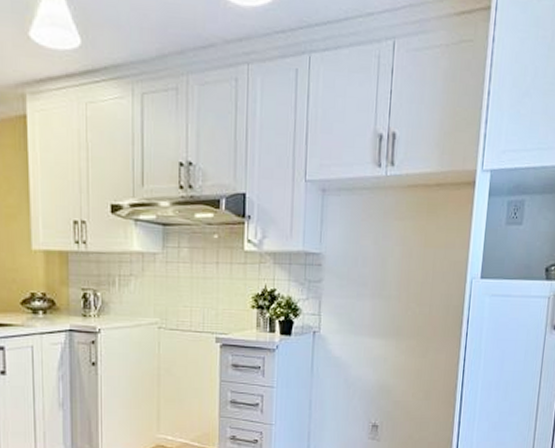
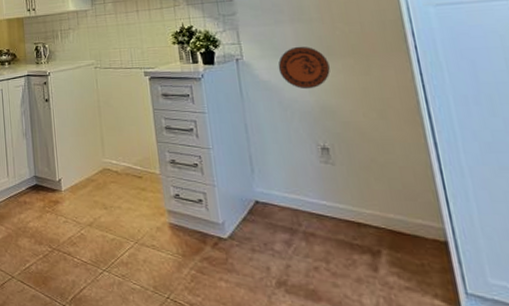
decorative plate: none [350,323,396,368] -> present [278,46,330,90]

